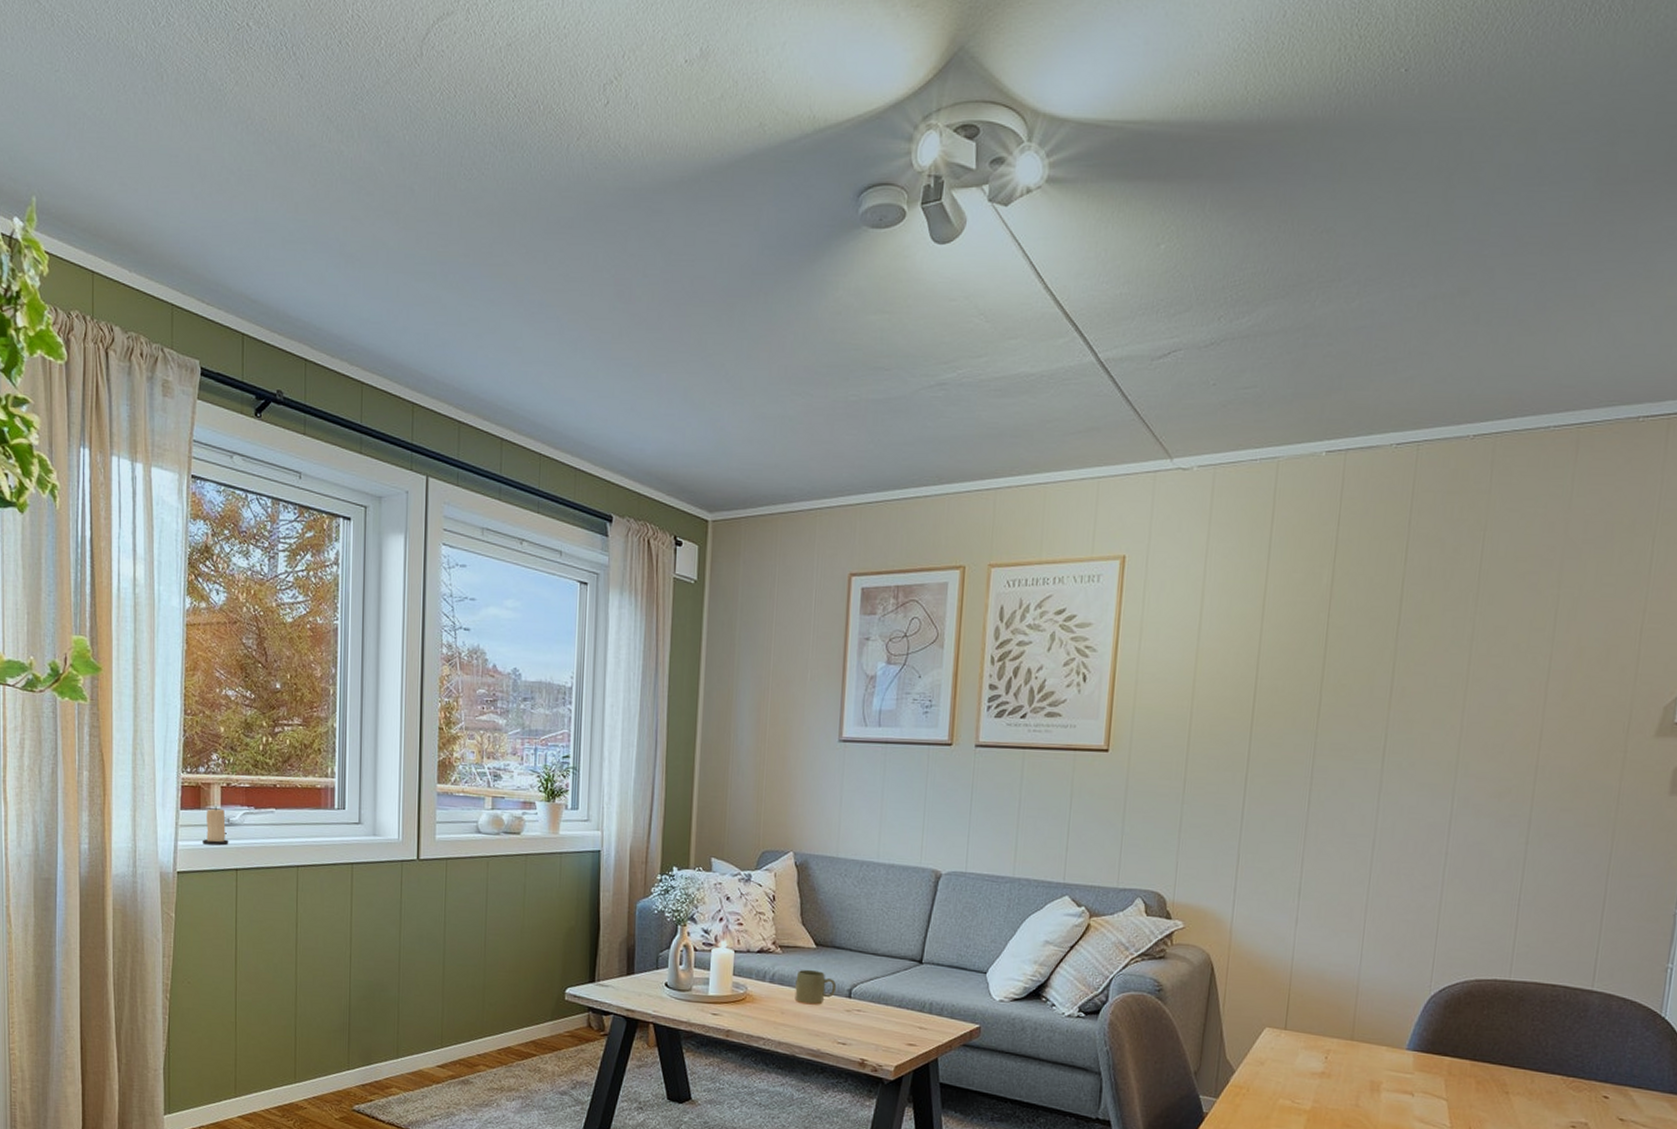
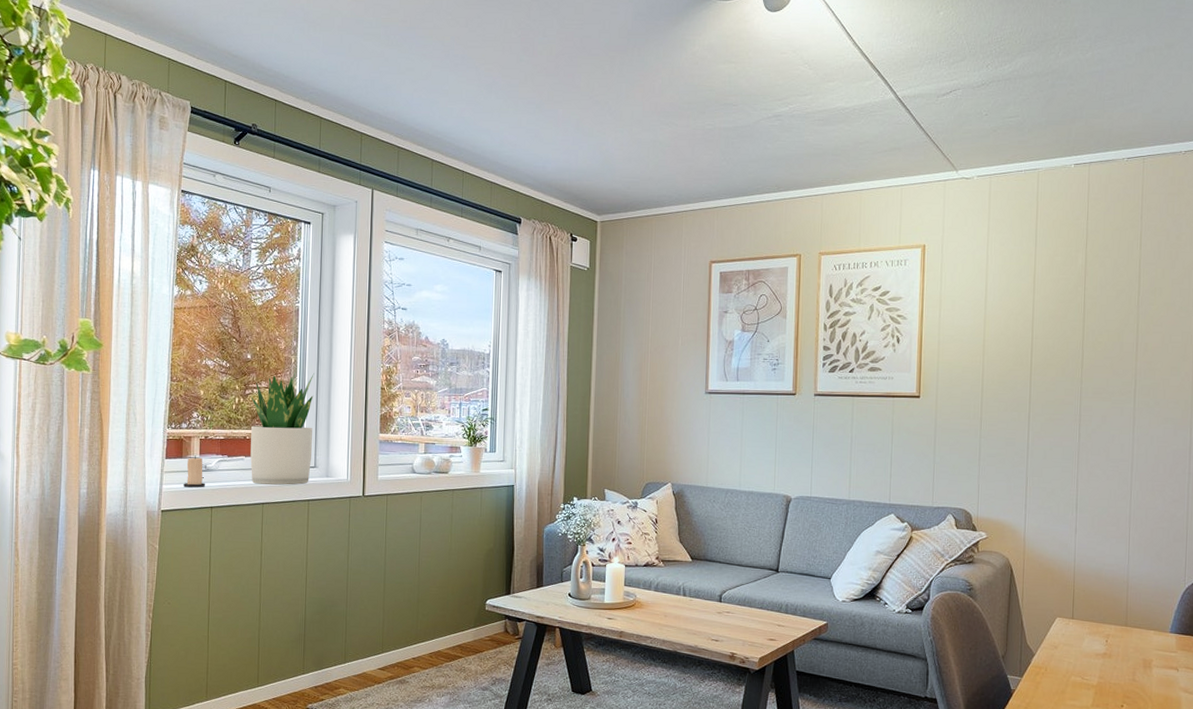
planter: none [280,705,357,845] -> present [250,371,314,486]
mug: present [794,969,837,1006] -> none [675,579,710,610]

